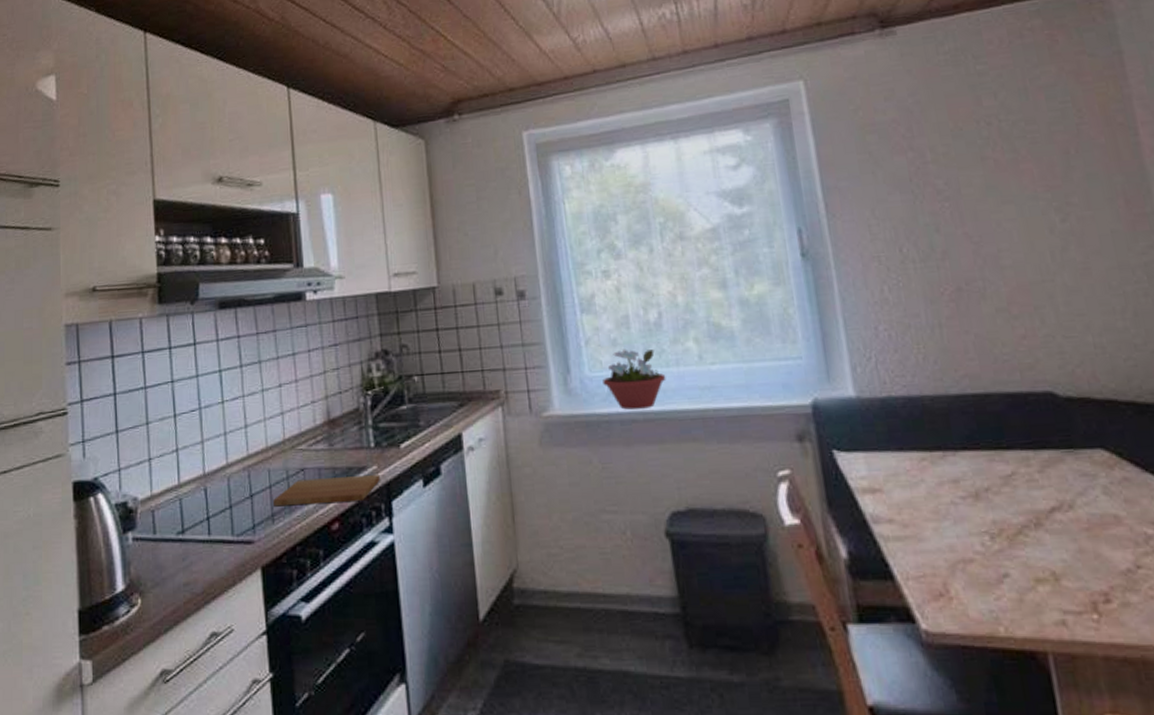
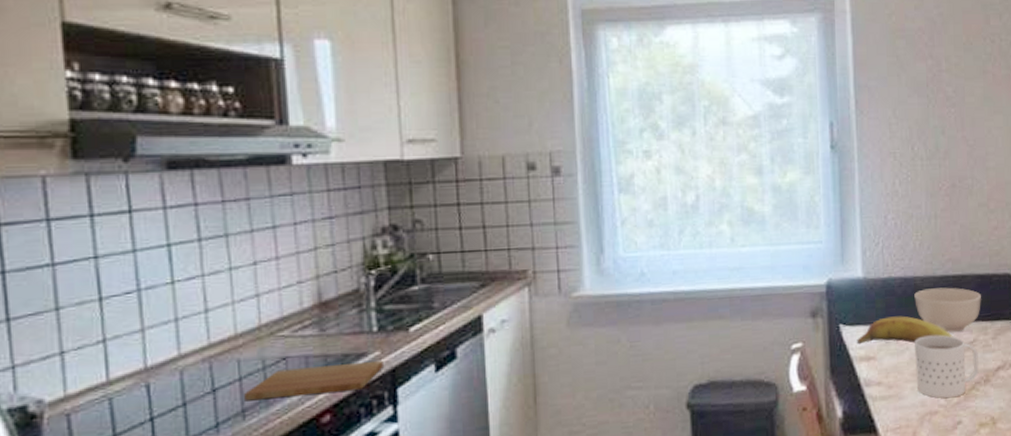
potted flower: present [603,349,666,411] -> none [636,230,699,291]
fruit: none [856,441,982,475] -> present [856,316,953,345]
bowl: none [923,408,1016,463] -> present [914,287,981,332]
mug: none [931,465,1025,544] -> present [915,335,979,399]

